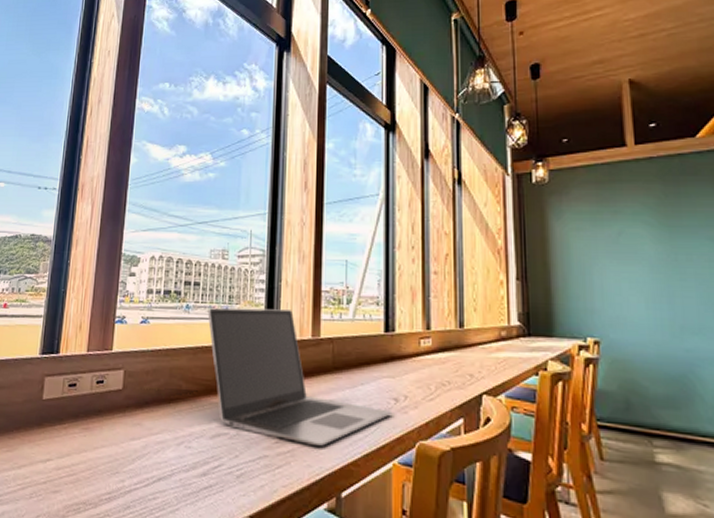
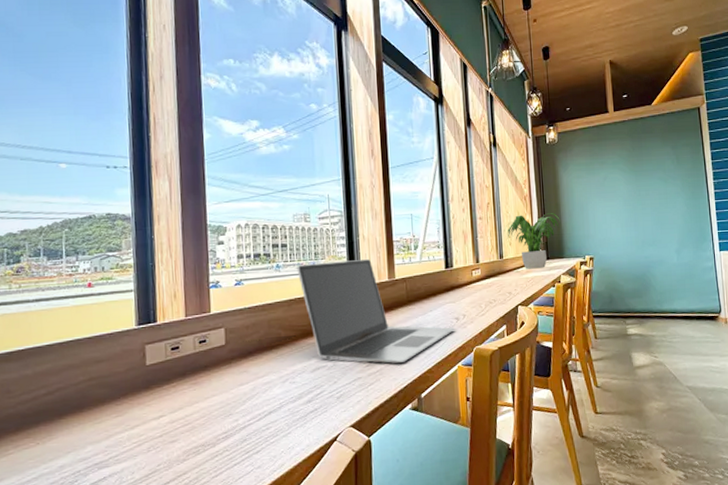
potted plant: none [467,273,551,348] -> present [504,213,561,269]

